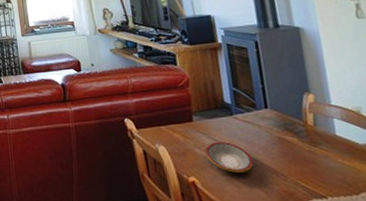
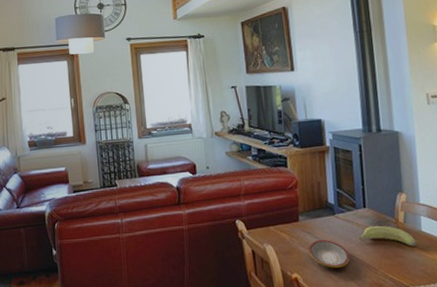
banana: none [261,129,331,152] -> present [359,226,416,246]

